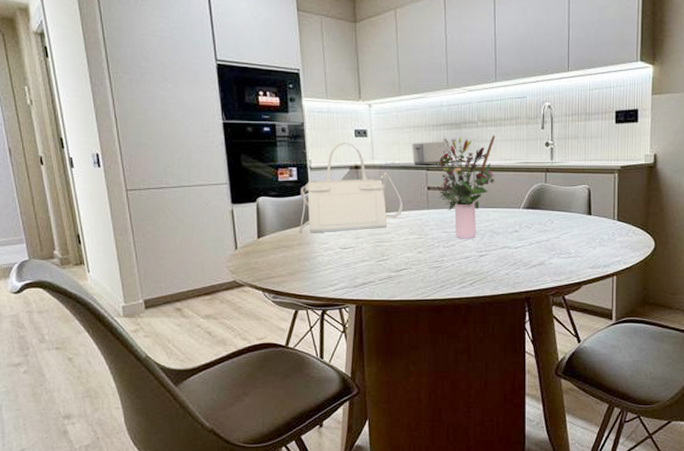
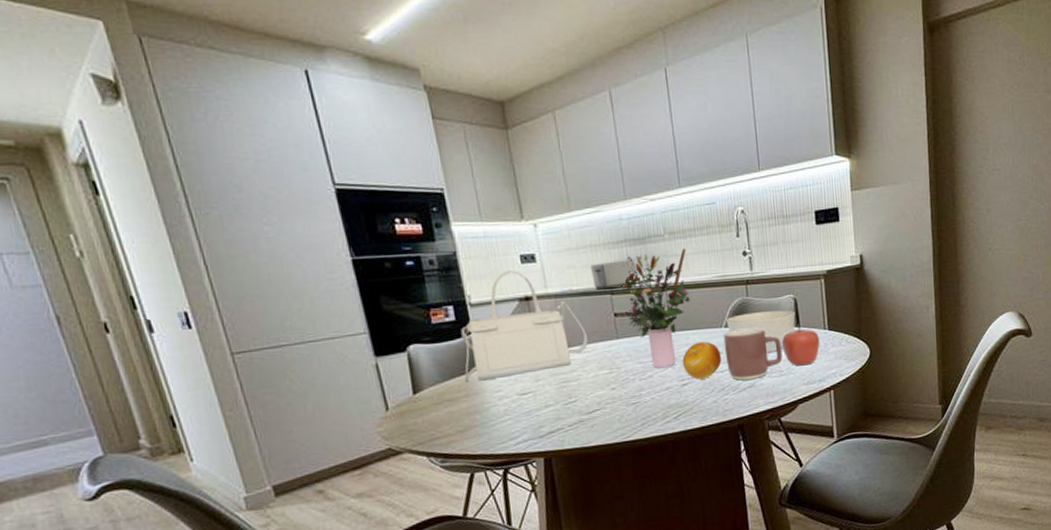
fruit: none [482,219,516,253] -> present [682,341,722,380]
mug: none [520,212,572,258] -> present [723,328,783,381]
bowl: none [524,197,588,236] -> present [725,310,796,354]
fruit: none [572,213,608,251] -> present [781,324,820,366]

